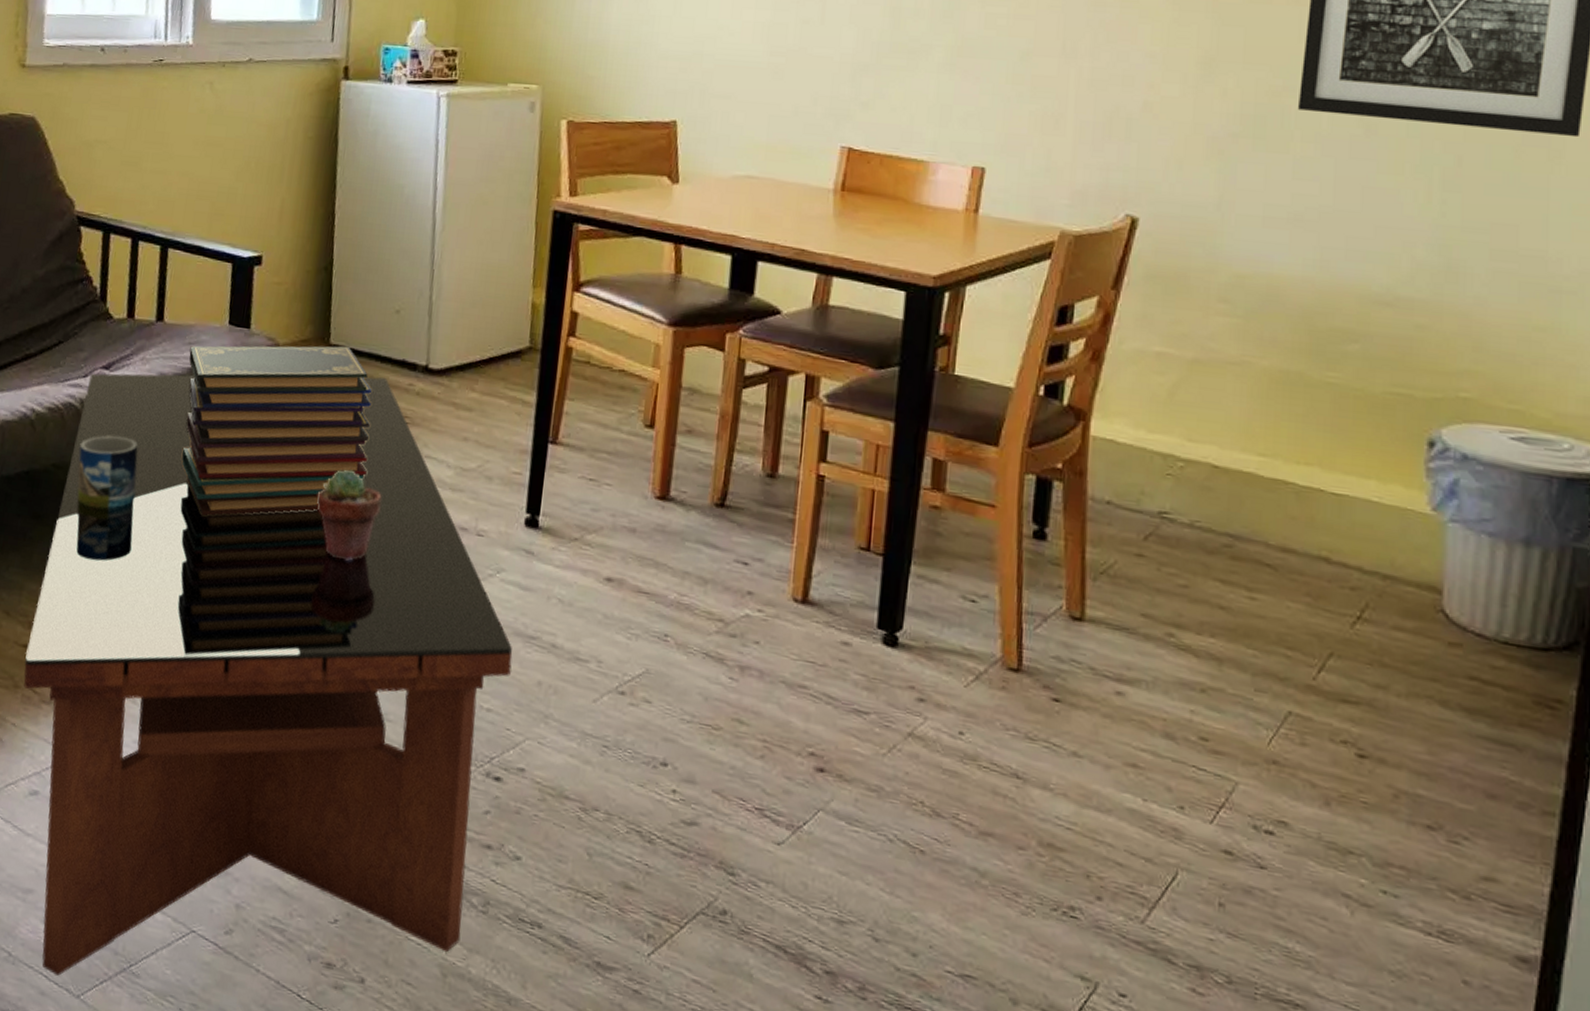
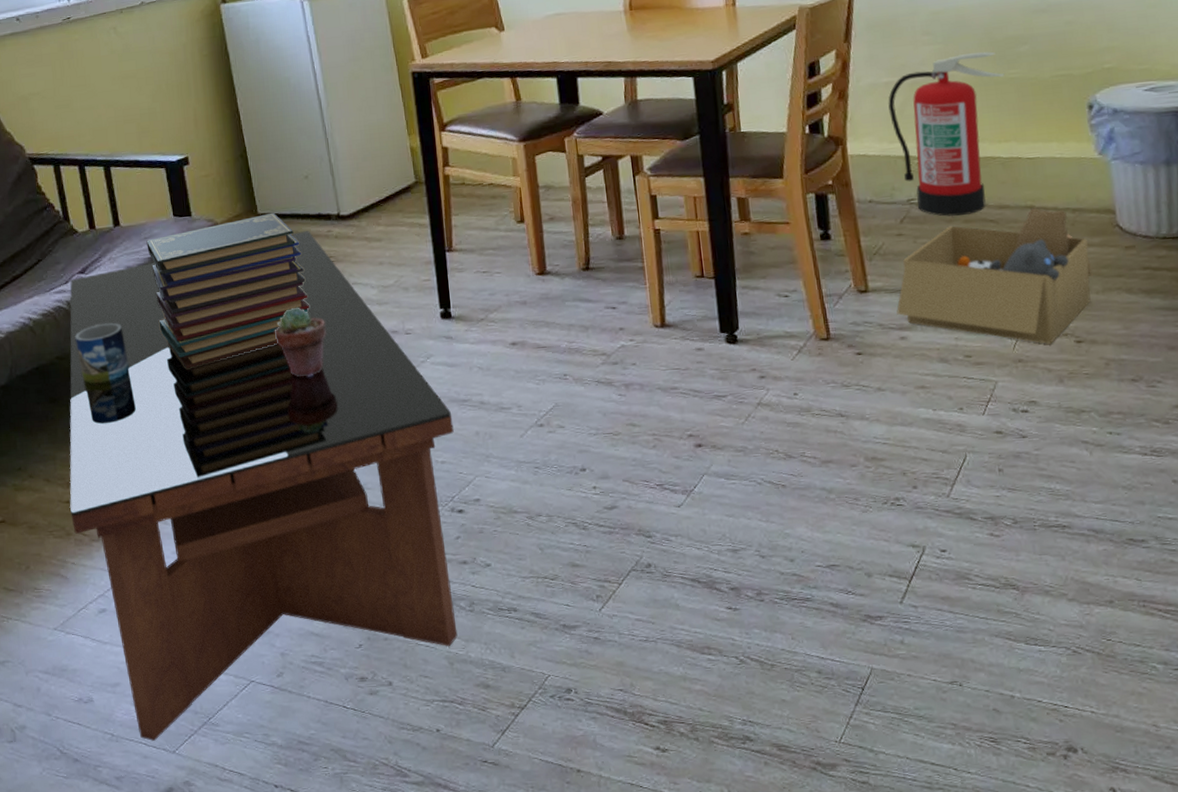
cardboard box: none [1117,559,1398,750] -> present [897,208,1093,344]
fire extinguisher: none [1155,337,1320,550] -> present [888,51,1005,217]

